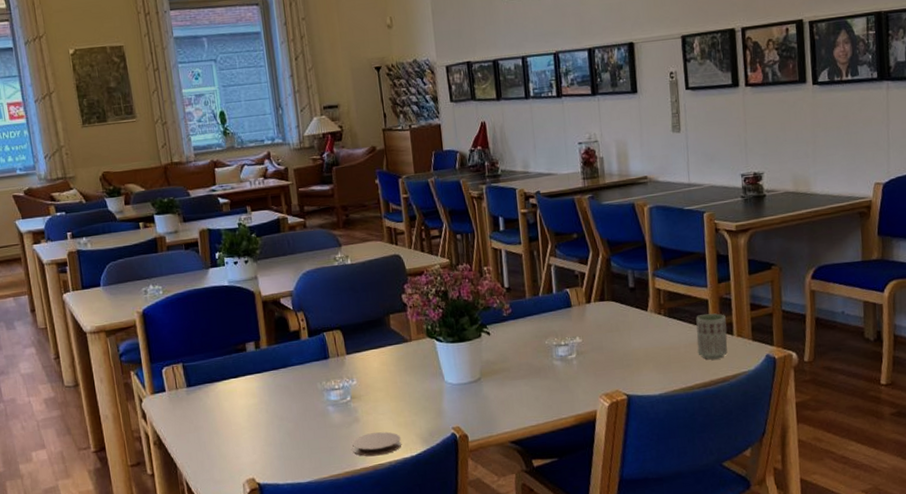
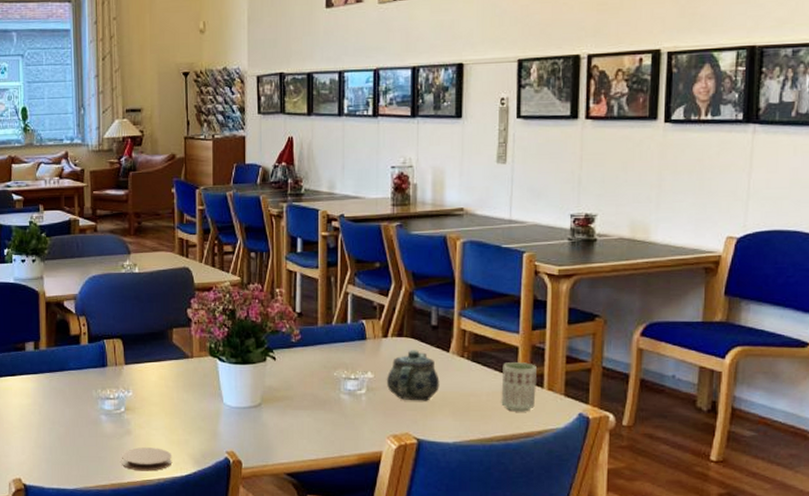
teapot: none [593,312,642,360] -> present [386,350,440,401]

